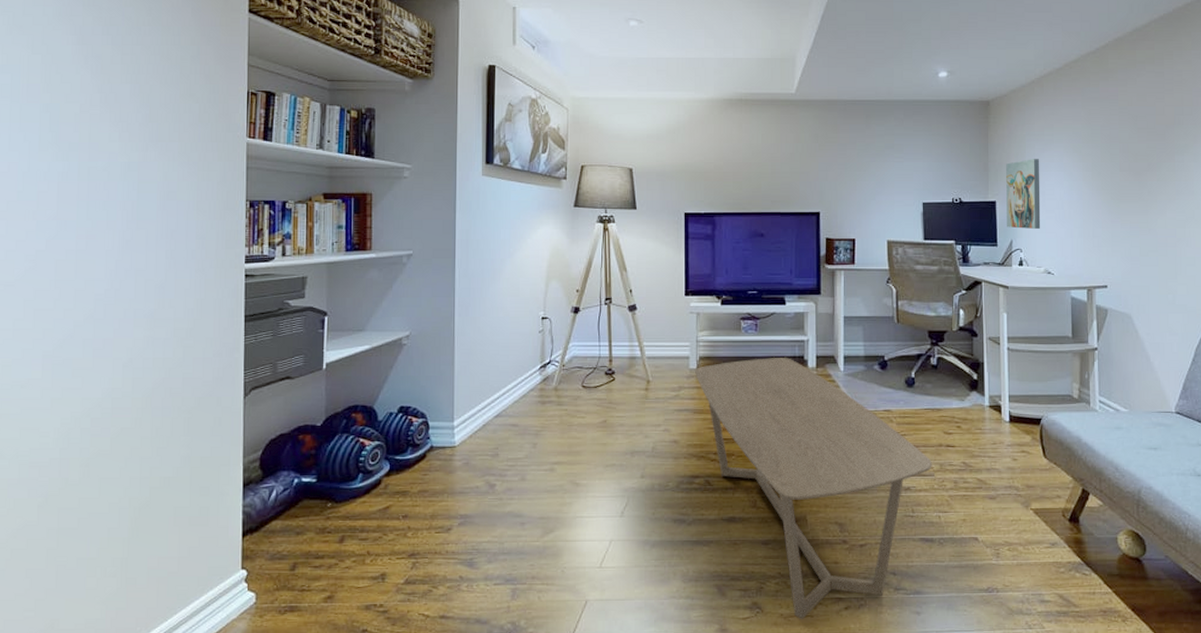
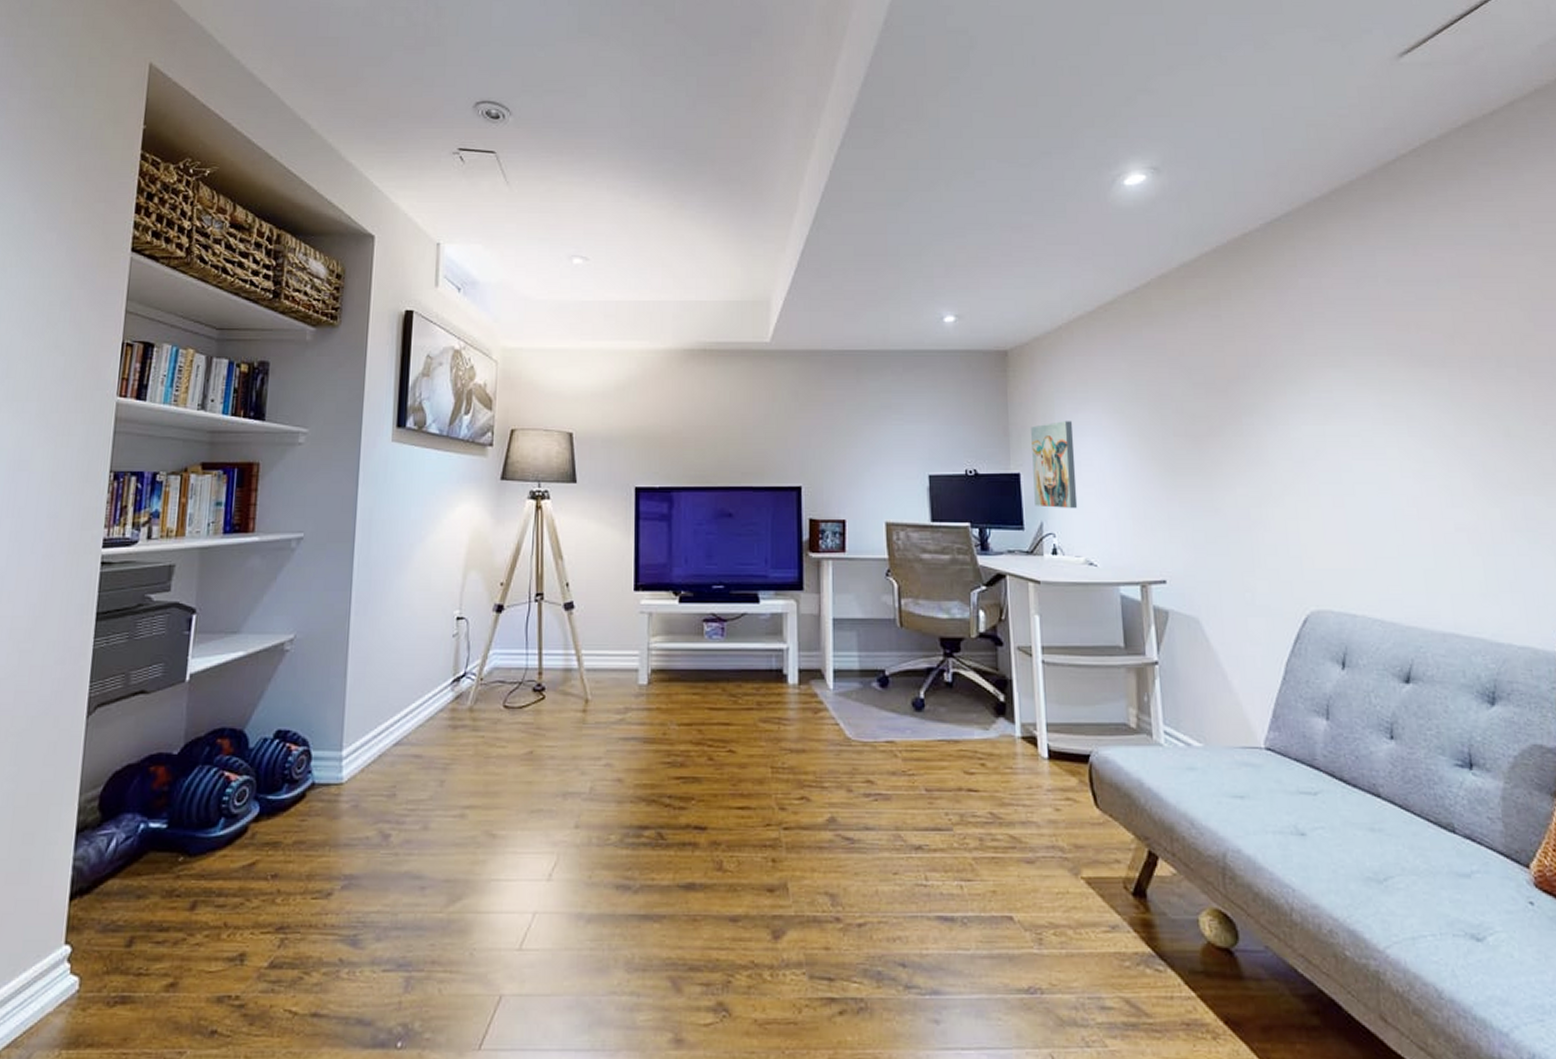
coffee table: present [695,358,932,619] -> none [646,671,950,1027]

